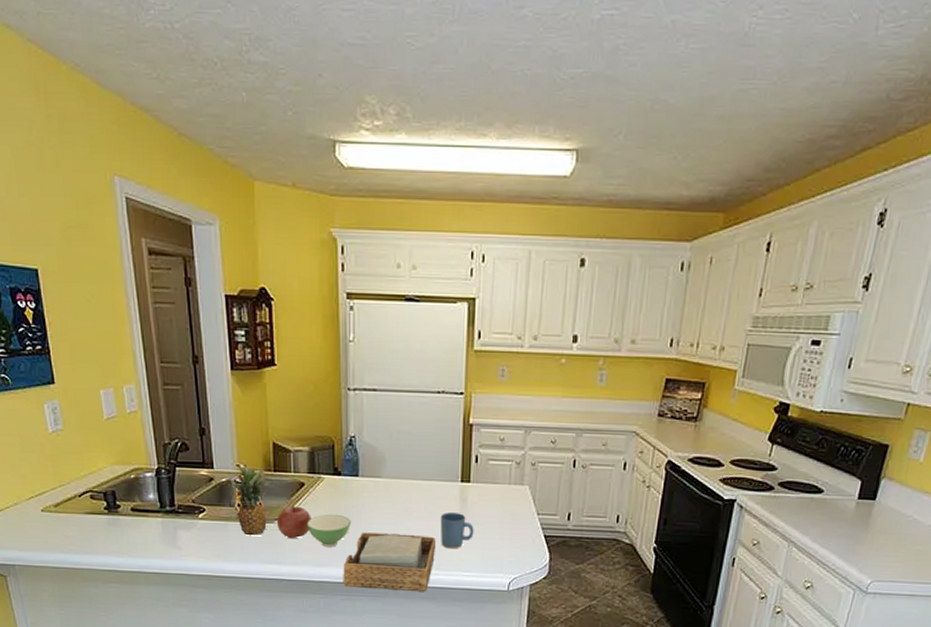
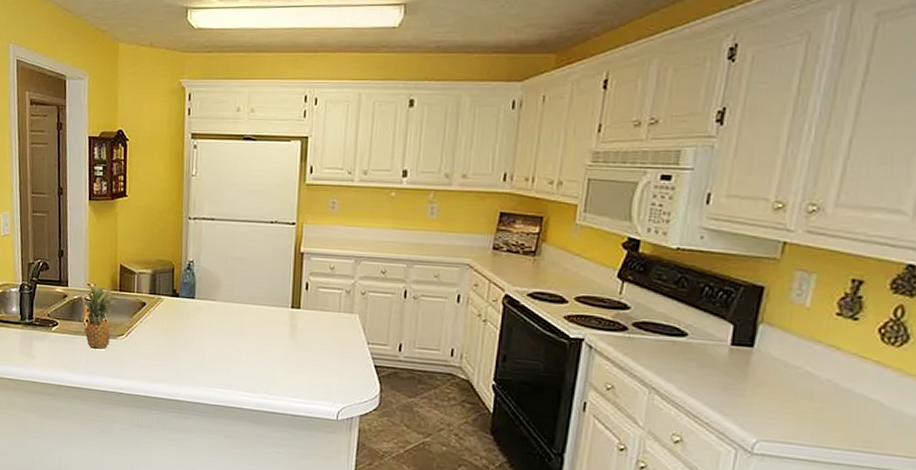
fruit: present [276,506,311,539] -> none [118,323,150,355]
bowl: present [306,514,351,547] -> none [145,333,186,365]
napkin holder: present [343,532,437,592] -> none [176,352,266,416]
mug: present [440,512,474,549] -> none [270,337,303,374]

